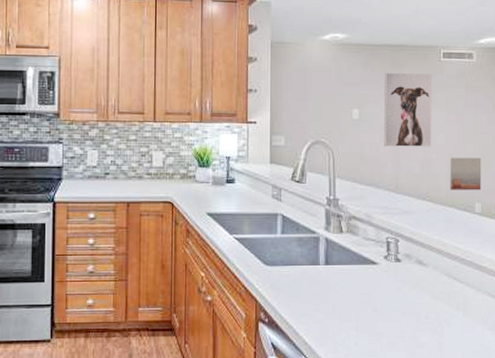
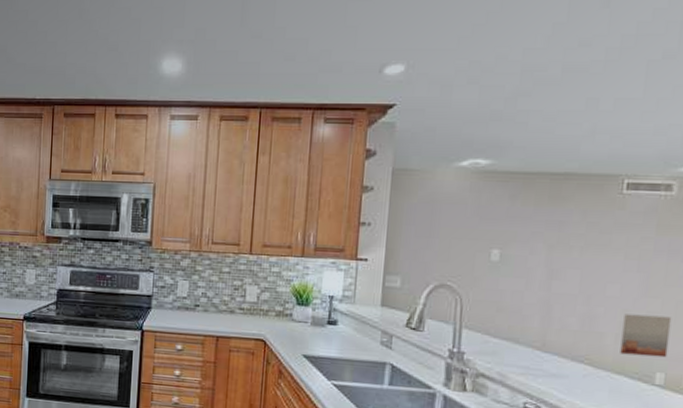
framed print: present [384,72,432,147] -> none [531,206,608,300]

